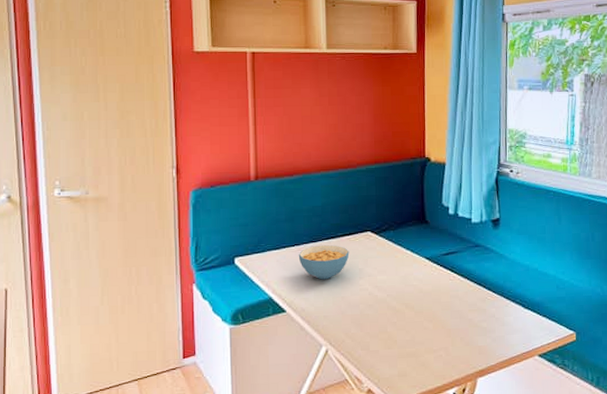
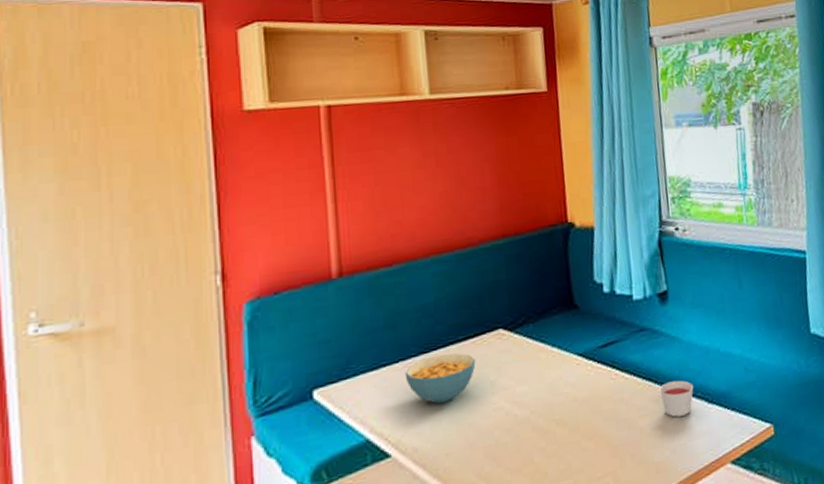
candle: none [487,288,514,315] -> present [659,380,694,417]

